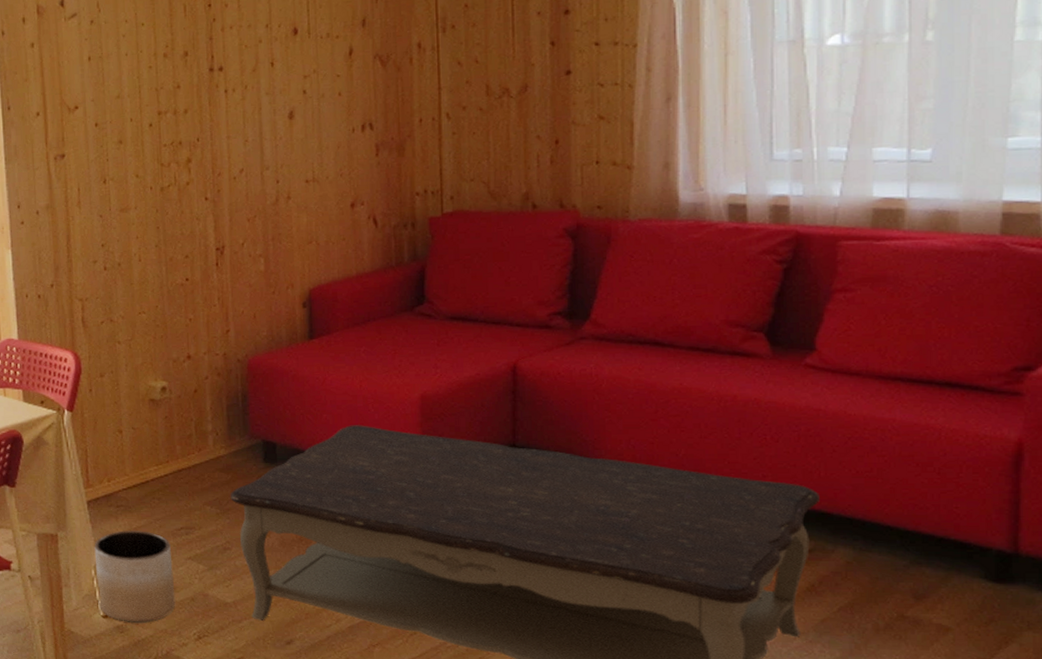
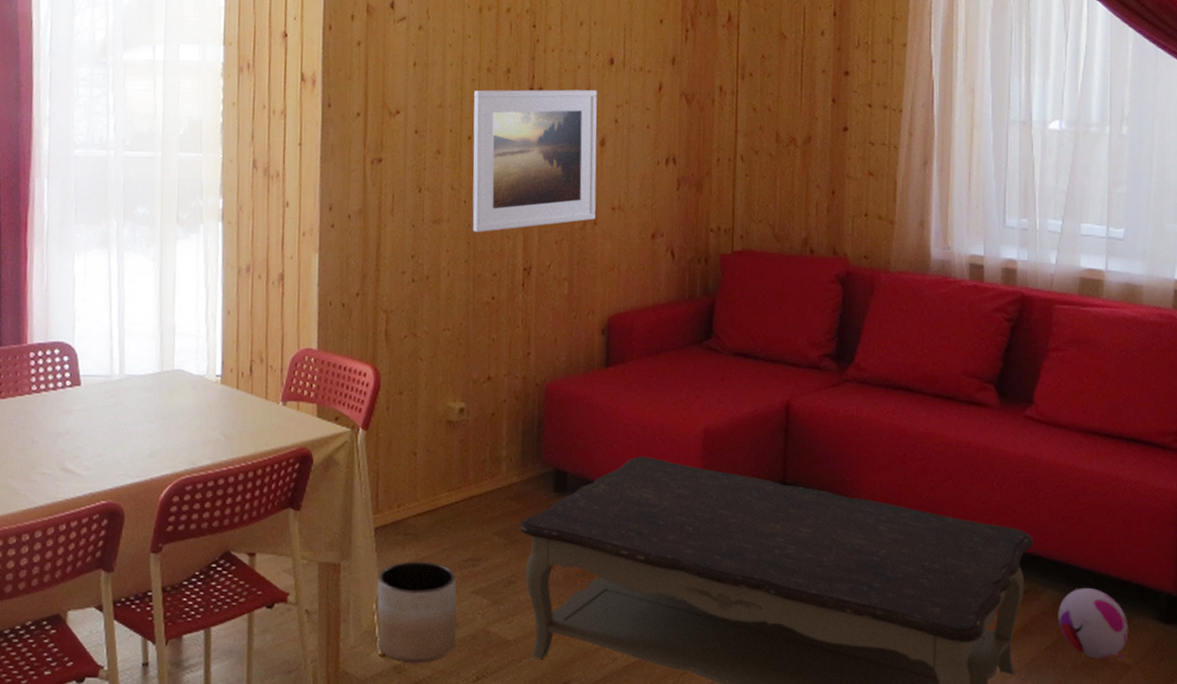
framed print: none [151,62,289,217] -> present [472,89,597,232]
plush toy: none [853,546,946,621] -> present [1058,588,1129,659]

